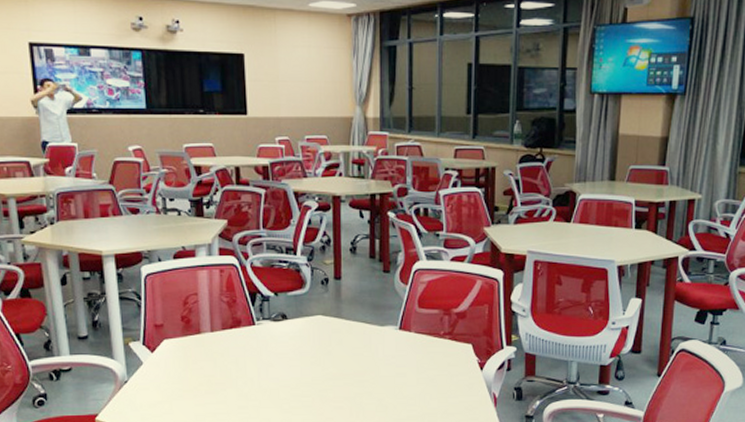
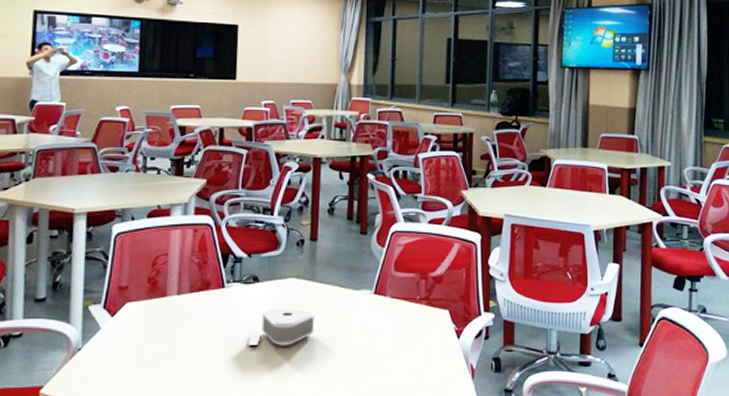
speaker: none [282,343,343,379] -> present [248,308,314,347]

